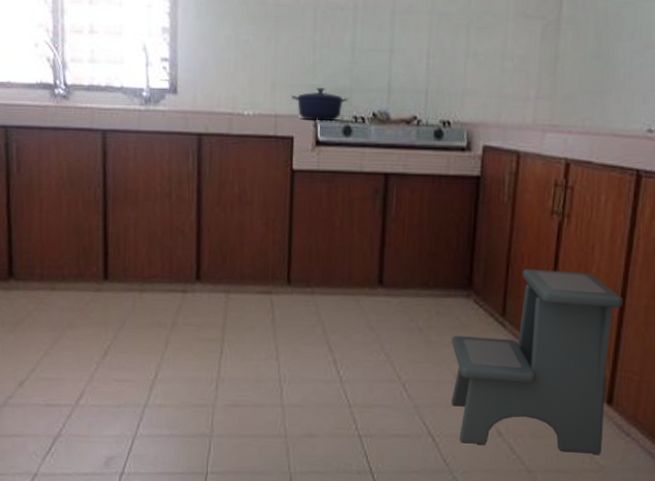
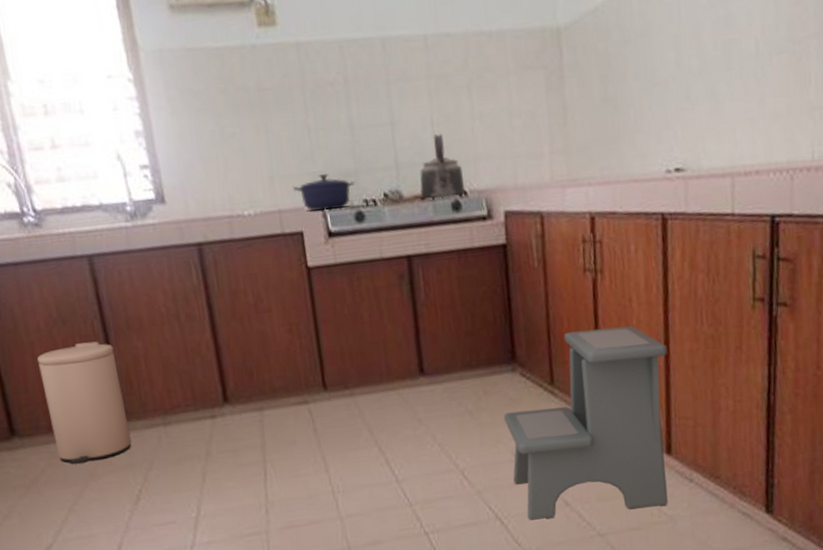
pedal bin: none [43,206,110,313] -> present [37,341,132,465]
kettle: none [407,65,450,126] -> present [420,133,466,199]

